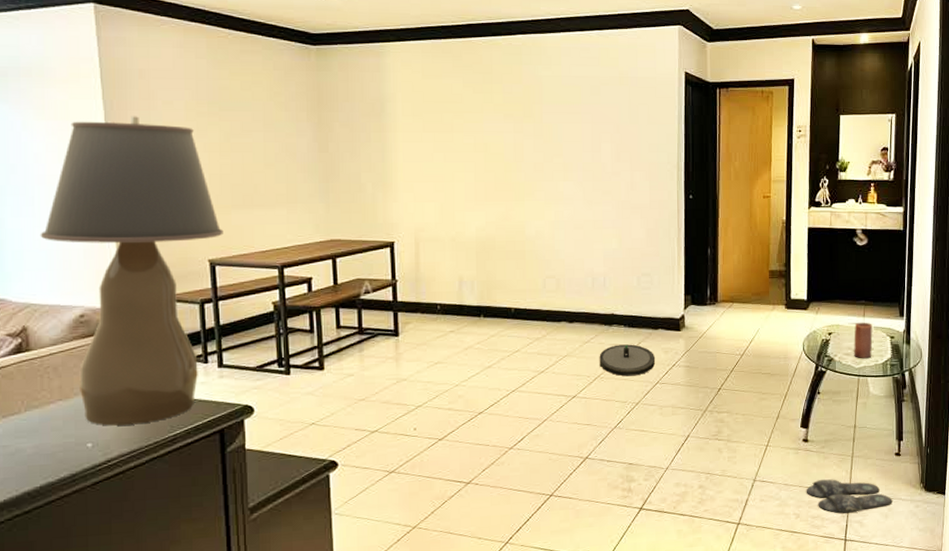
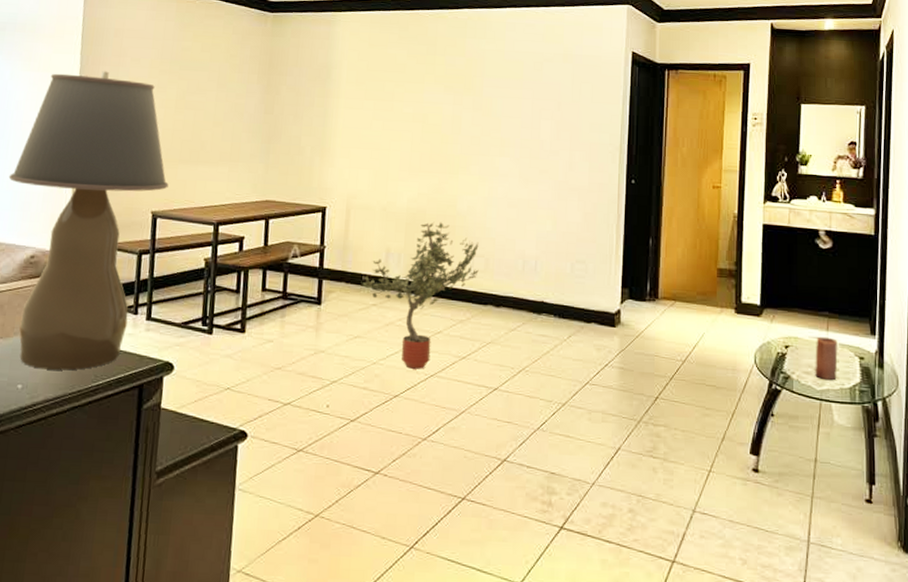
potted tree: none [436,248,551,387] -> present [361,222,479,369]
robot vacuum: present [599,344,656,377] -> none [525,336,587,373]
slippers: present [806,479,892,514] -> none [755,521,862,567]

